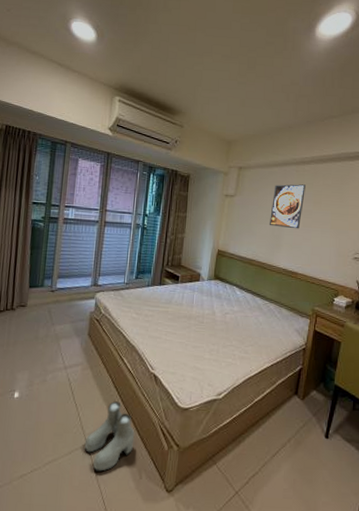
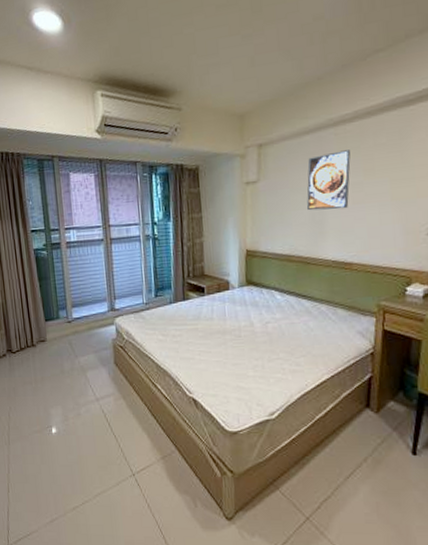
boots: present [84,401,135,472] -> none [130,430,183,501]

